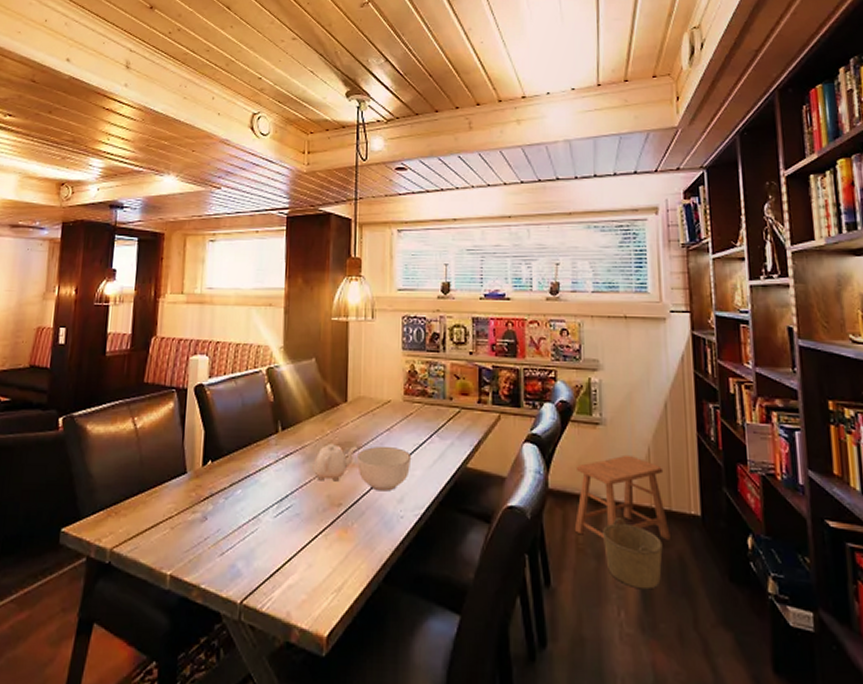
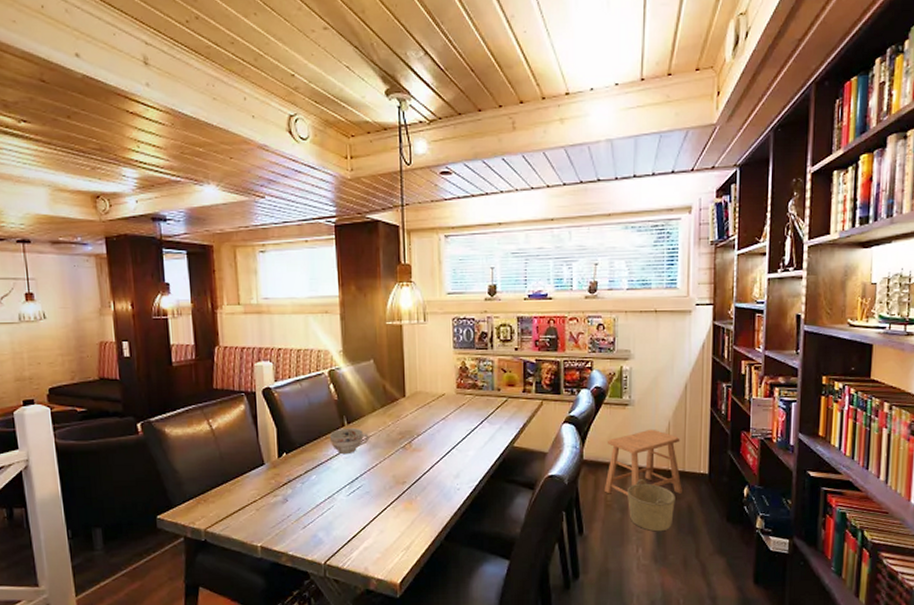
teacup: none [260,435,304,467] -> present [329,428,369,455]
teapot: present [313,444,358,482] -> none [378,433,417,464]
bowl: present [357,446,412,492] -> none [417,432,465,470]

